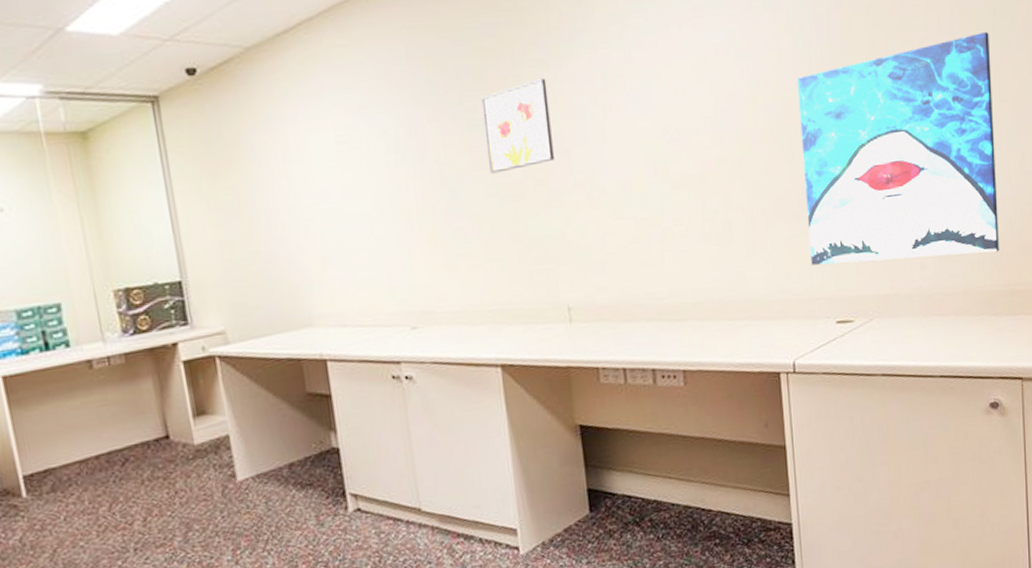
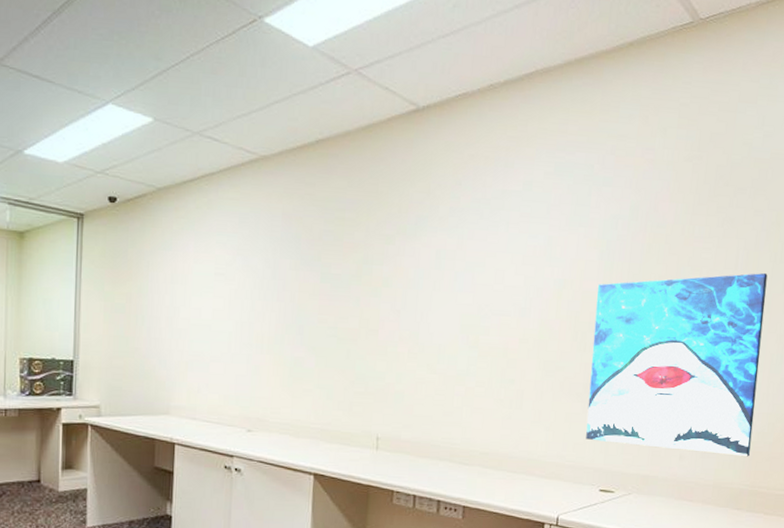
wall art: present [481,78,554,174] -> none [332,250,391,319]

